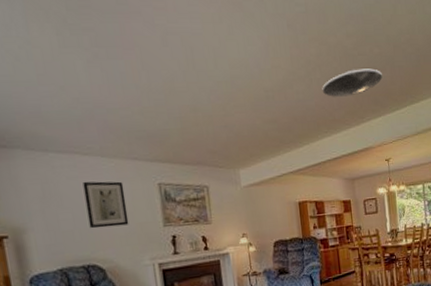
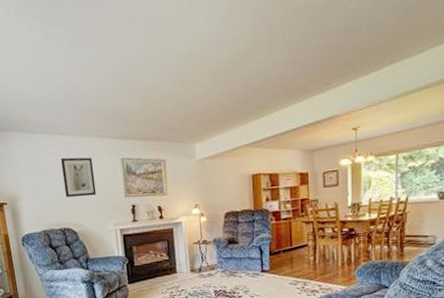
ceiling light: present [322,68,383,97] -> none [285,28,357,64]

